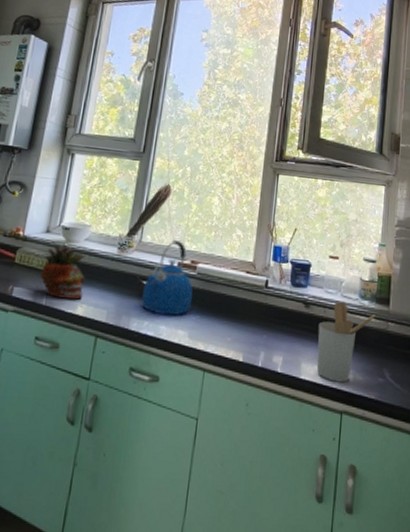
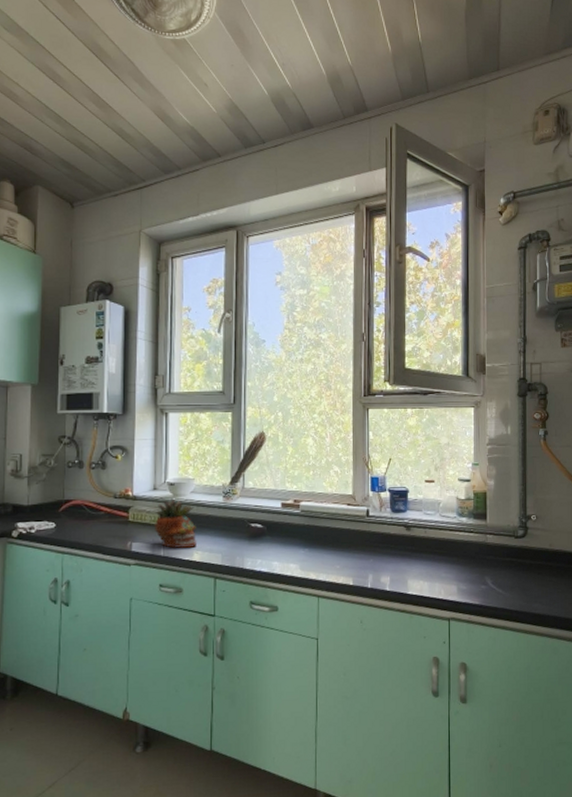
kettle: present [142,239,193,316] -> none [252,482,300,552]
utensil holder: present [317,301,376,383] -> none [420,520,475,594]

